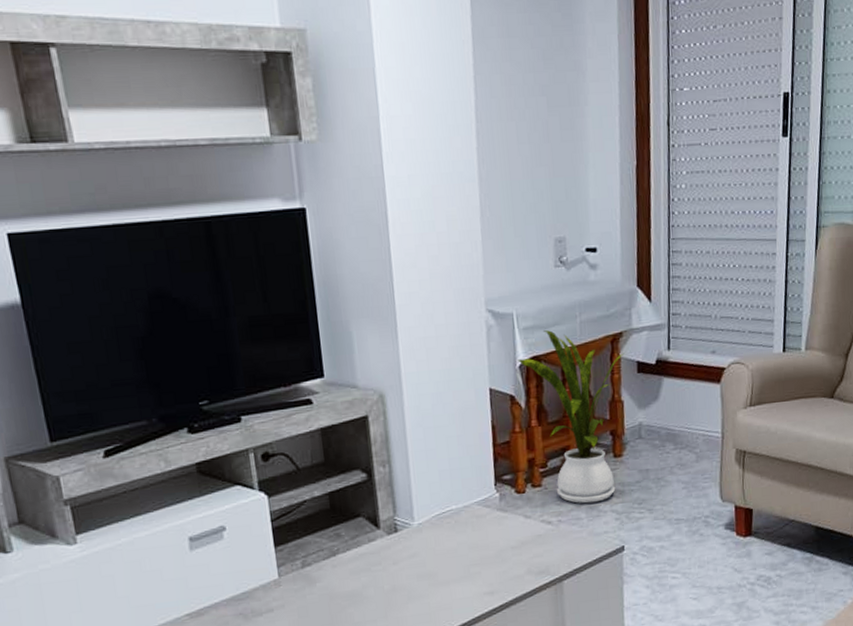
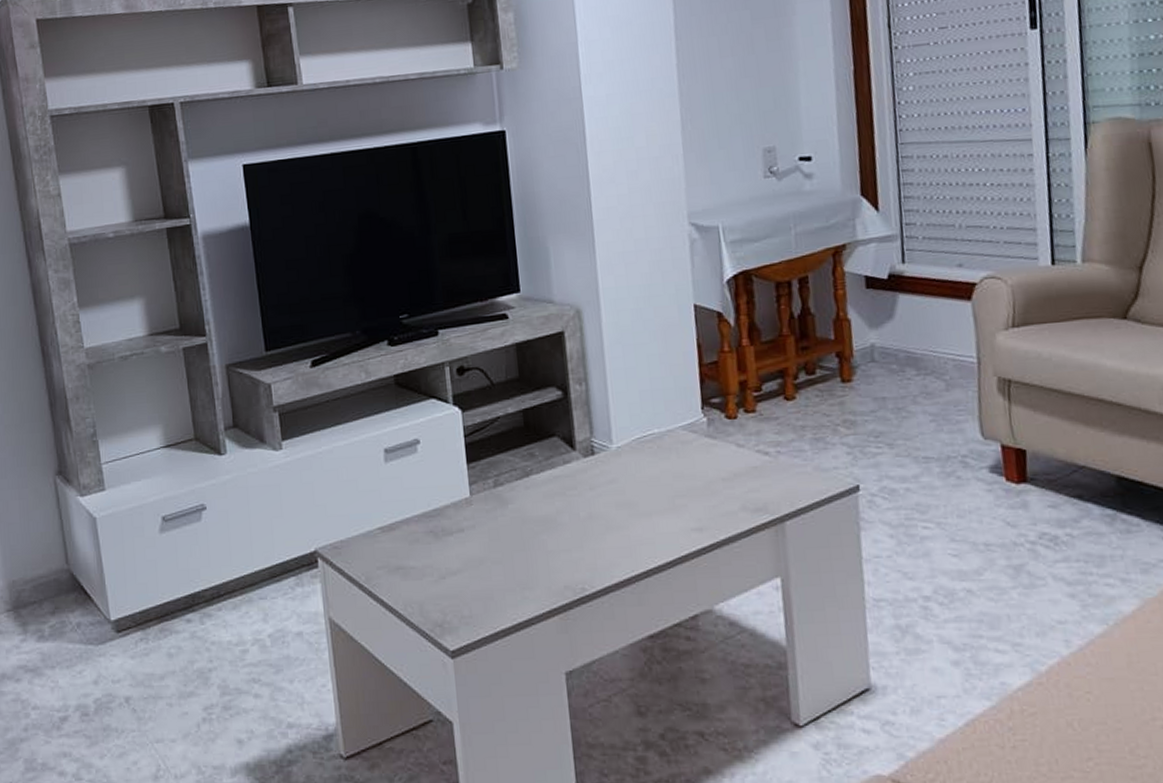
house plant: present [517,330,625,504] -> none [725,243,849,434]

